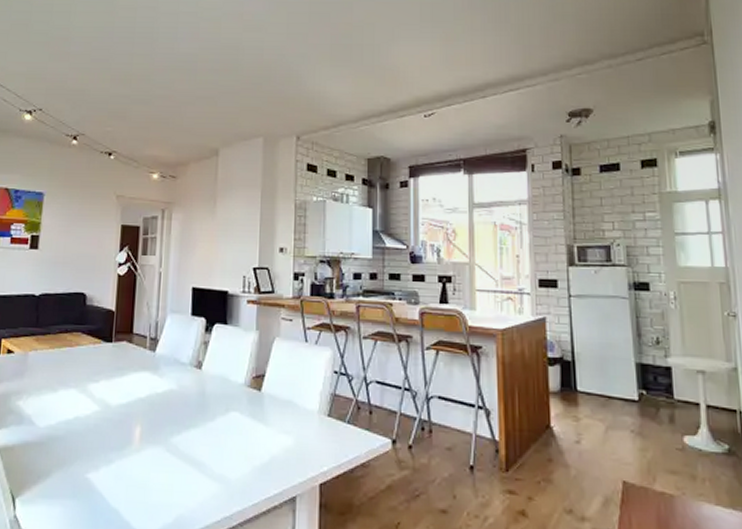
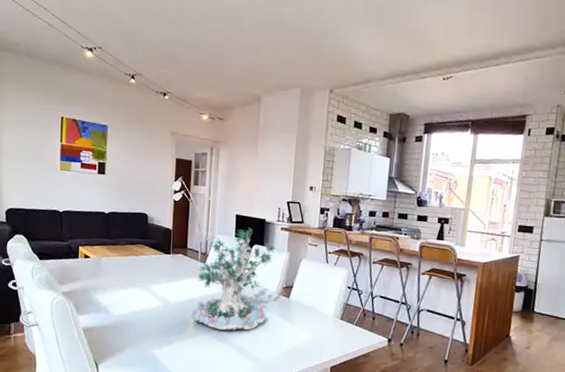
plant: none [136,303,242,441] -> present [190,228,276,331]

